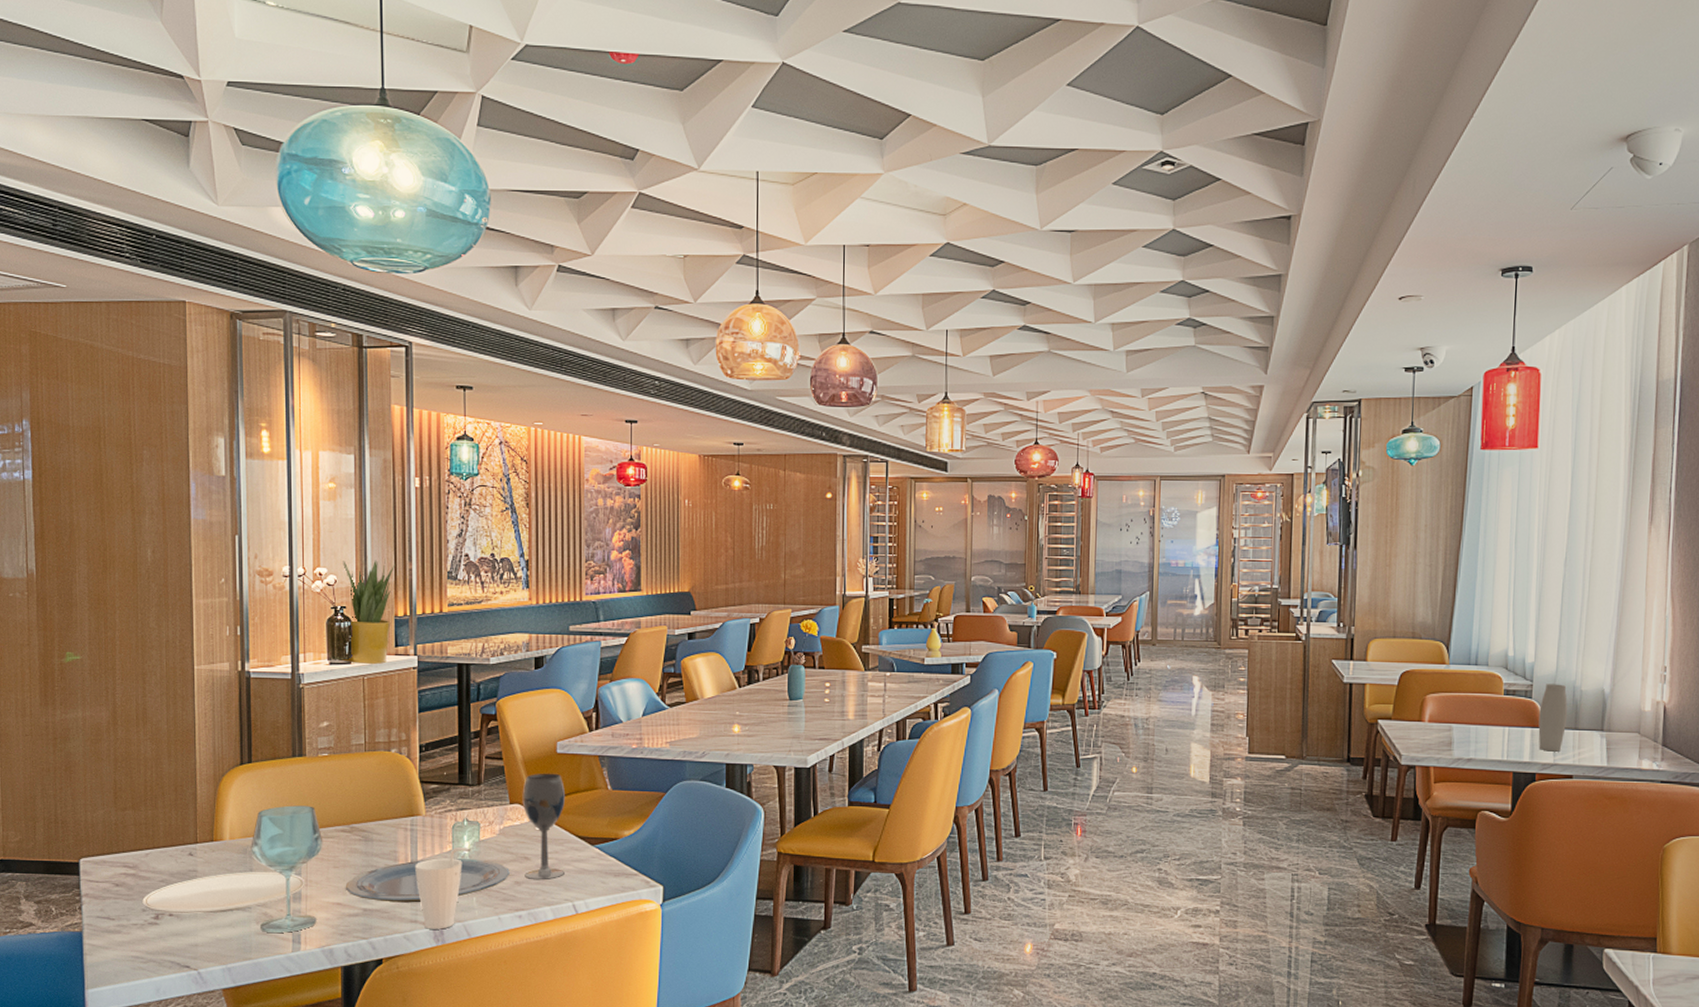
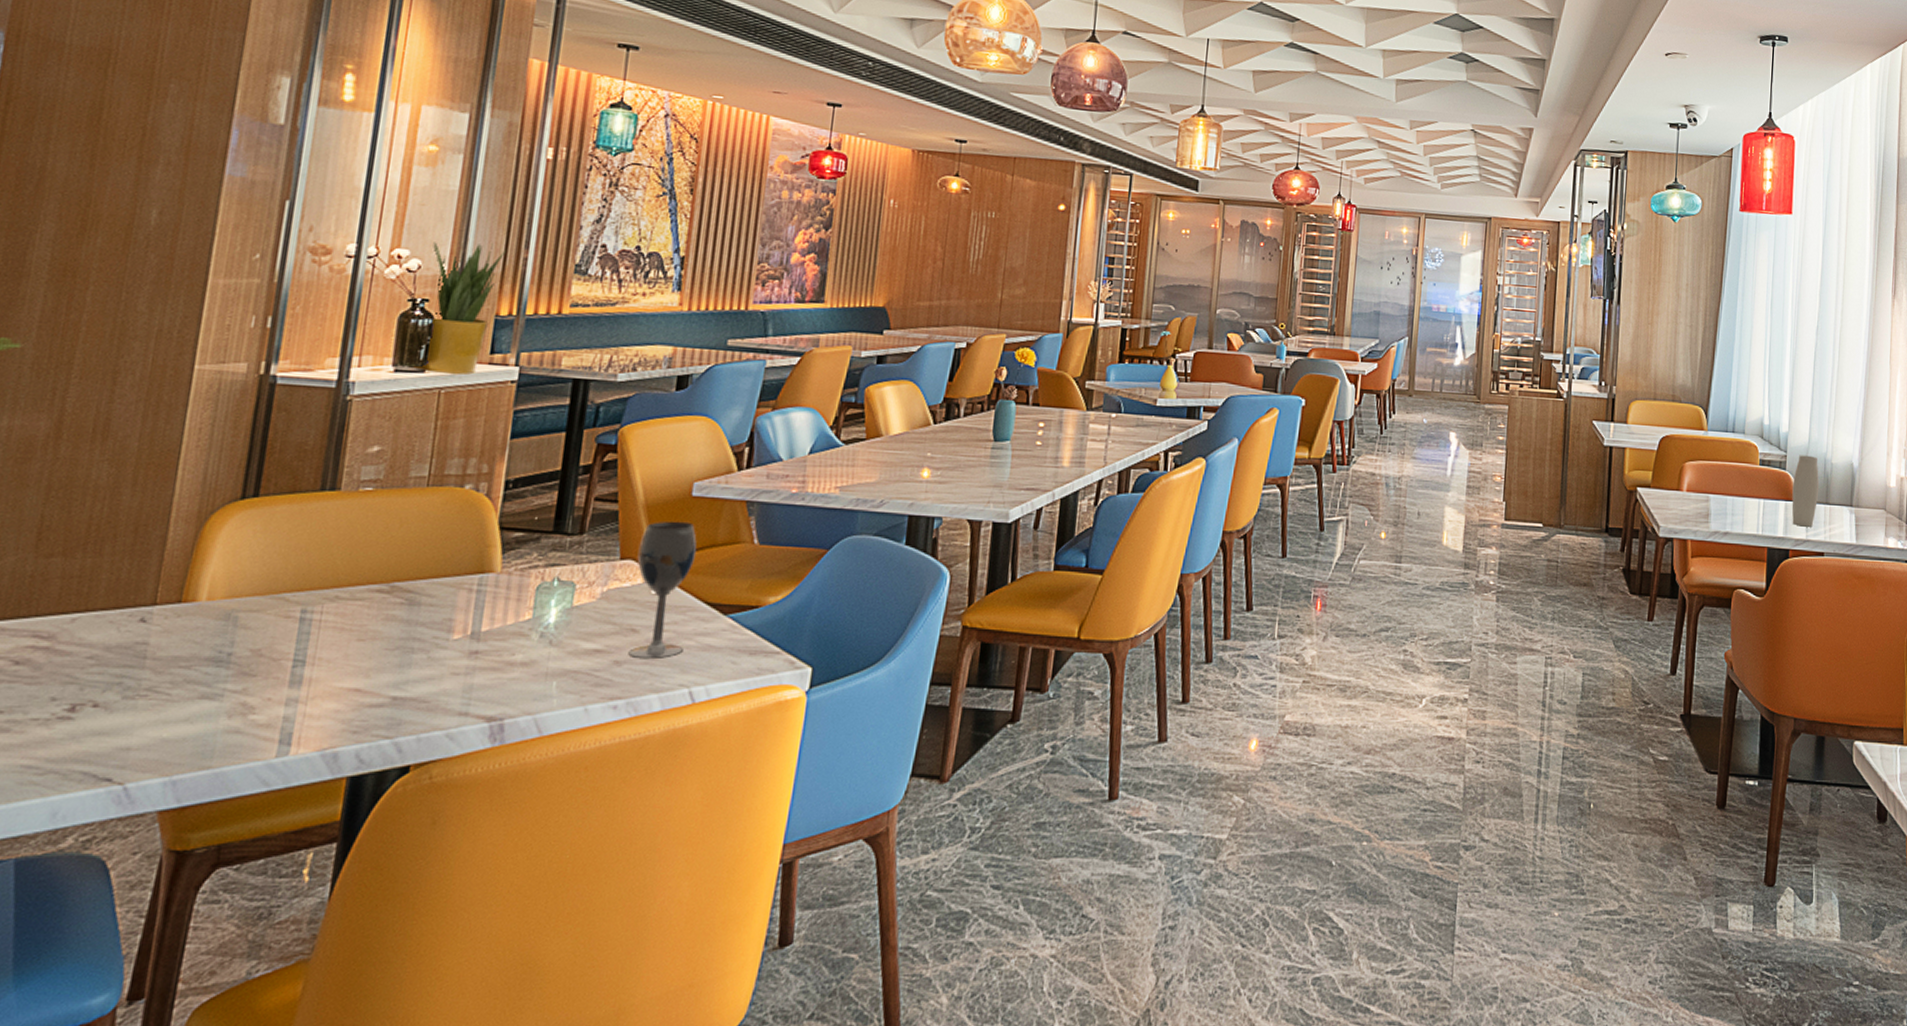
plate: present [142,871,305,914] -> none [53,644,312,705]
wine glass: present [251,805,323,933] -> none [233,555,348,730]
plate: present [345,859,510,903] -> none [369,630,609,689]
cup: present [415,846,471,929] -> none [475,614,559,725]

